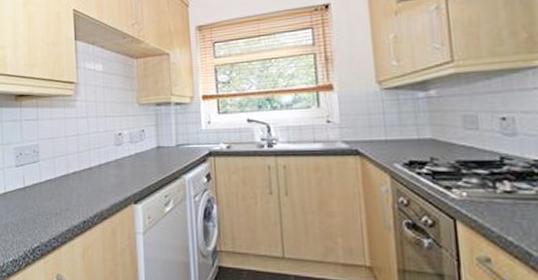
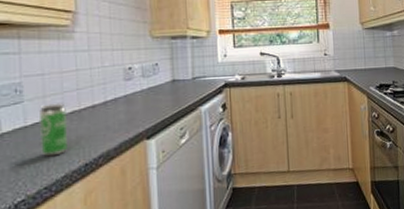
beverage can: none [49,164,71,211] -> present [38,103,68,157]

